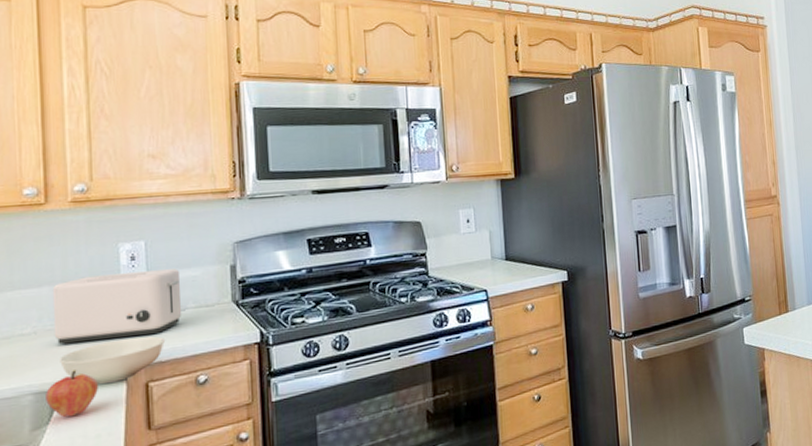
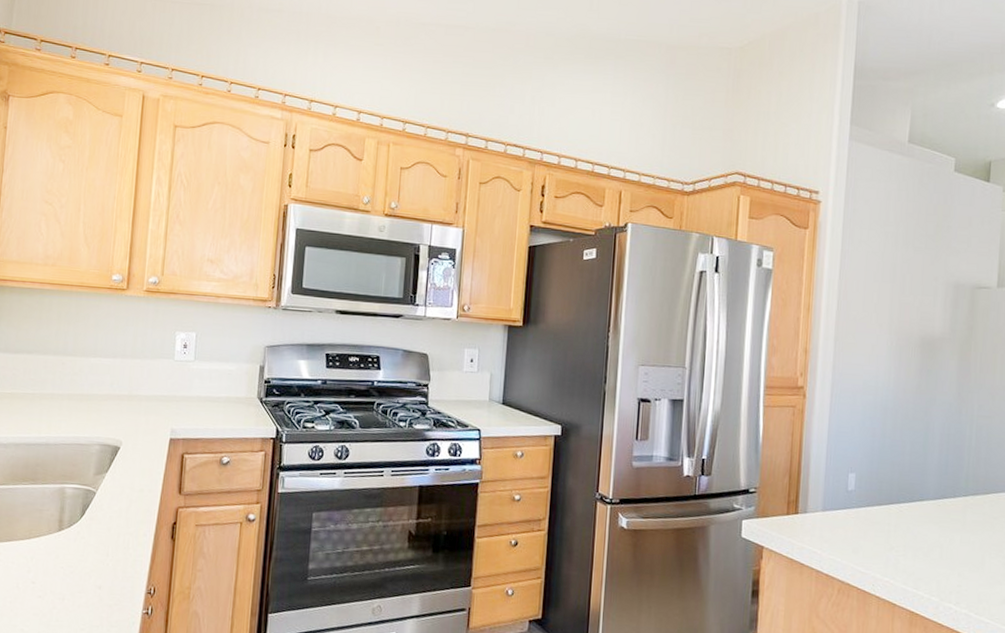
fruit: present [46,370,98,418] -> none [108,432,147,470]
toaster: present [52,269,182,345] -> none [120,355,220,414]
bowl: present [60,336,166,384] -> none [121,413,202,449]

